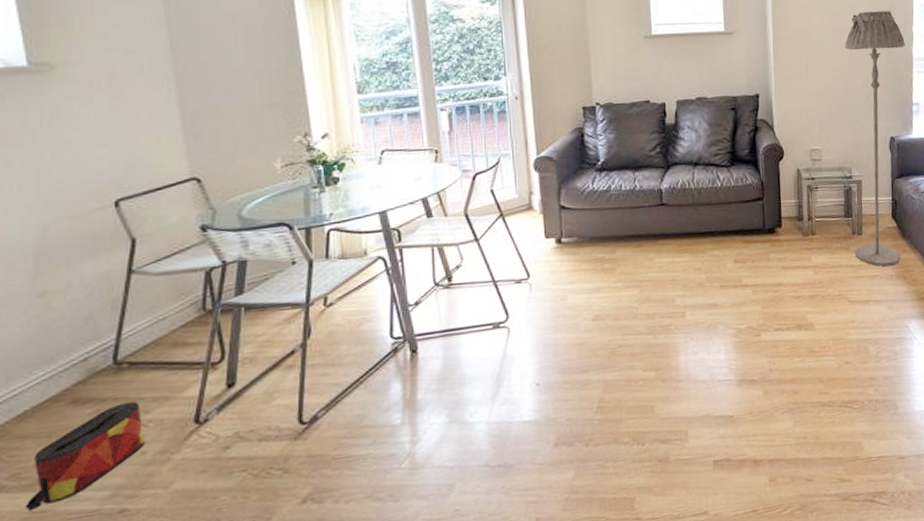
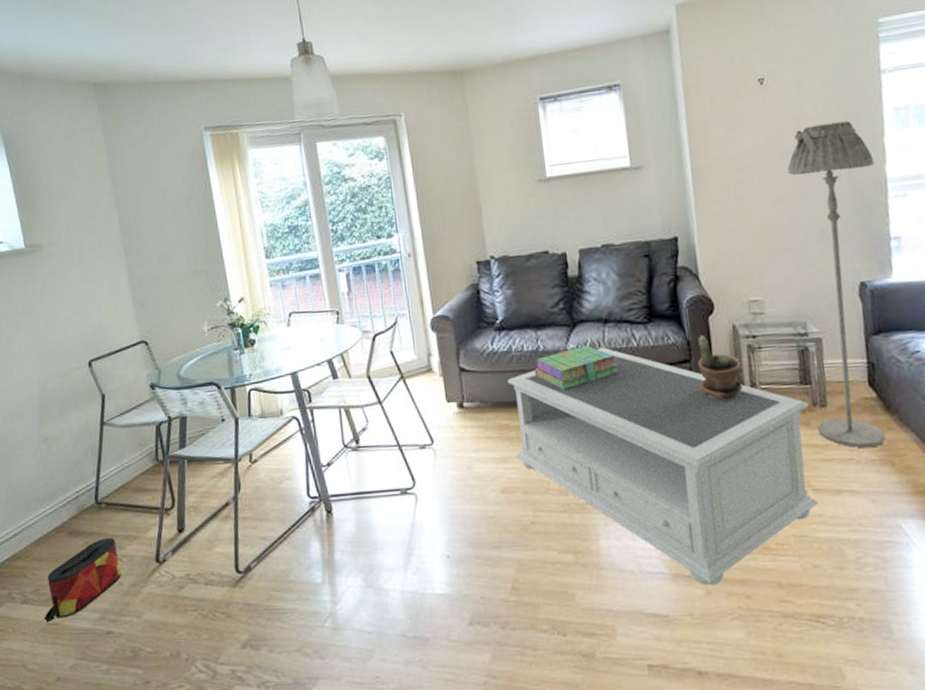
coffee table: none [605,187,852,387] -> present [507,347,819,586]
stack of books: none [630,185,705,225] -> present [534,345,619,390]
potted plant: none [769,177,802,231] -> present [697,335,743,400]

